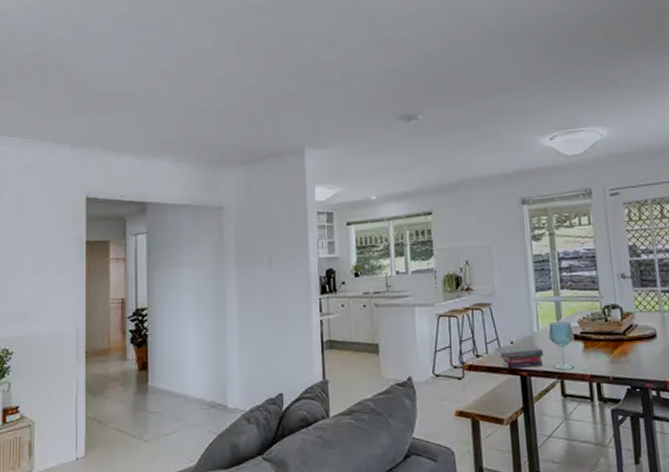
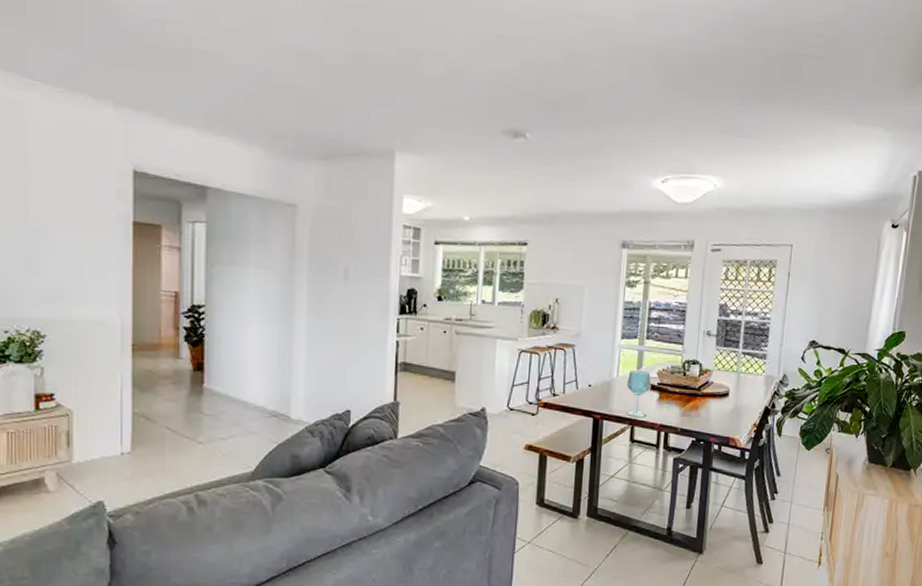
books: present [494,345,543,369] -> none [571,388,619,412]

